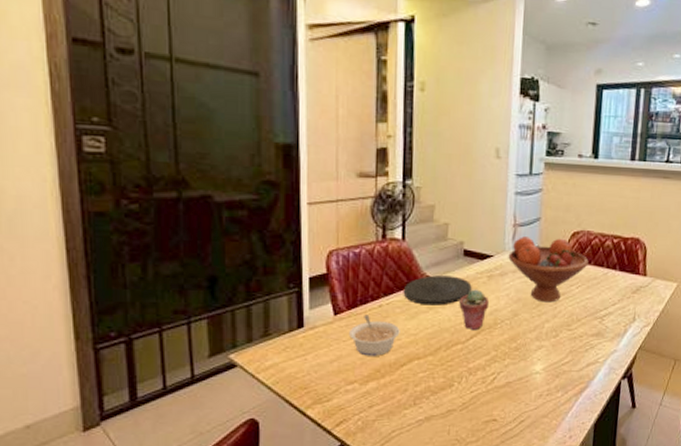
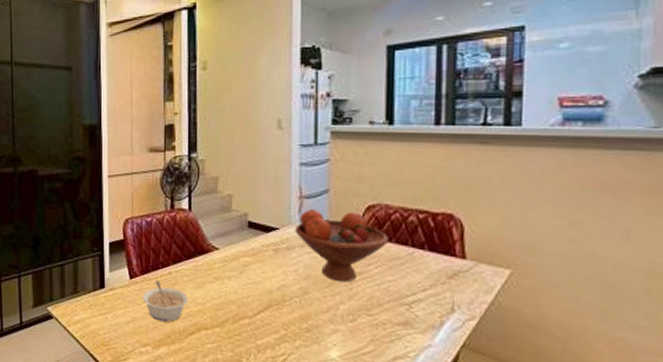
plate: present [403,275,472,305] -> none [190,246,257,277]
potted succulent: present [459,289,490,331] -> none [245,262,277,306]

